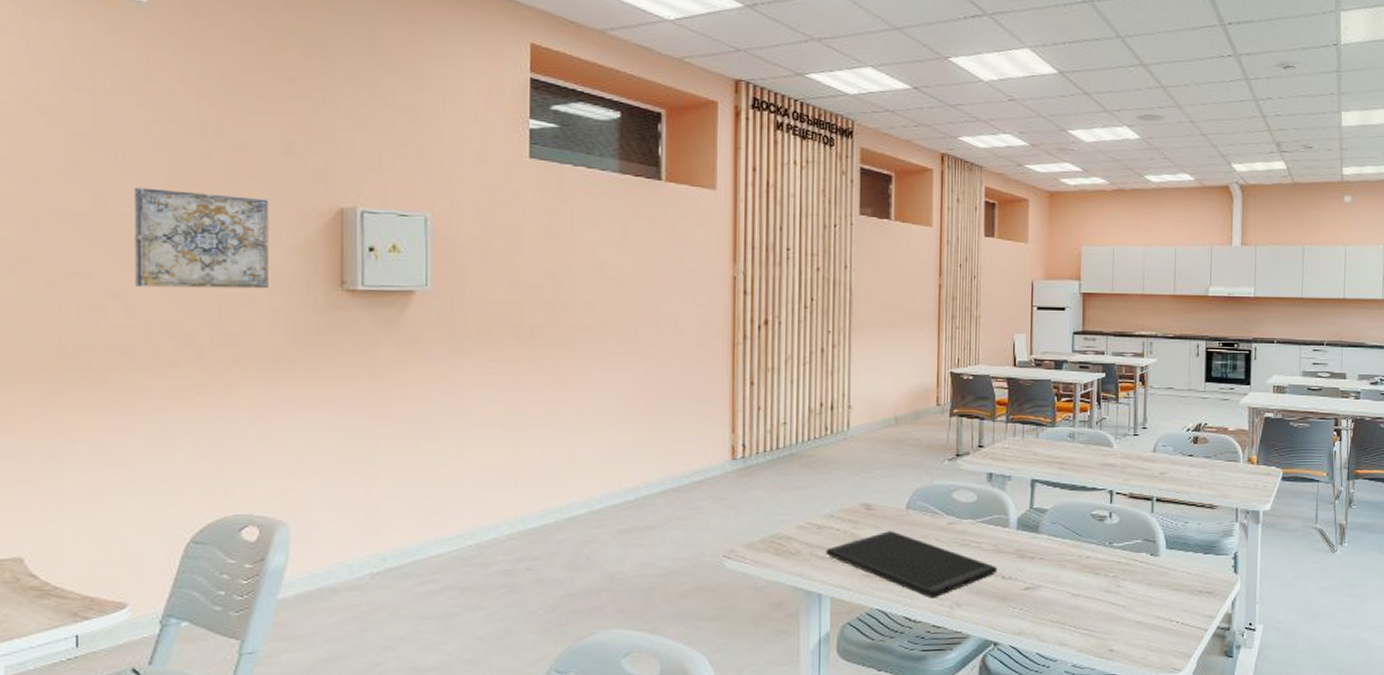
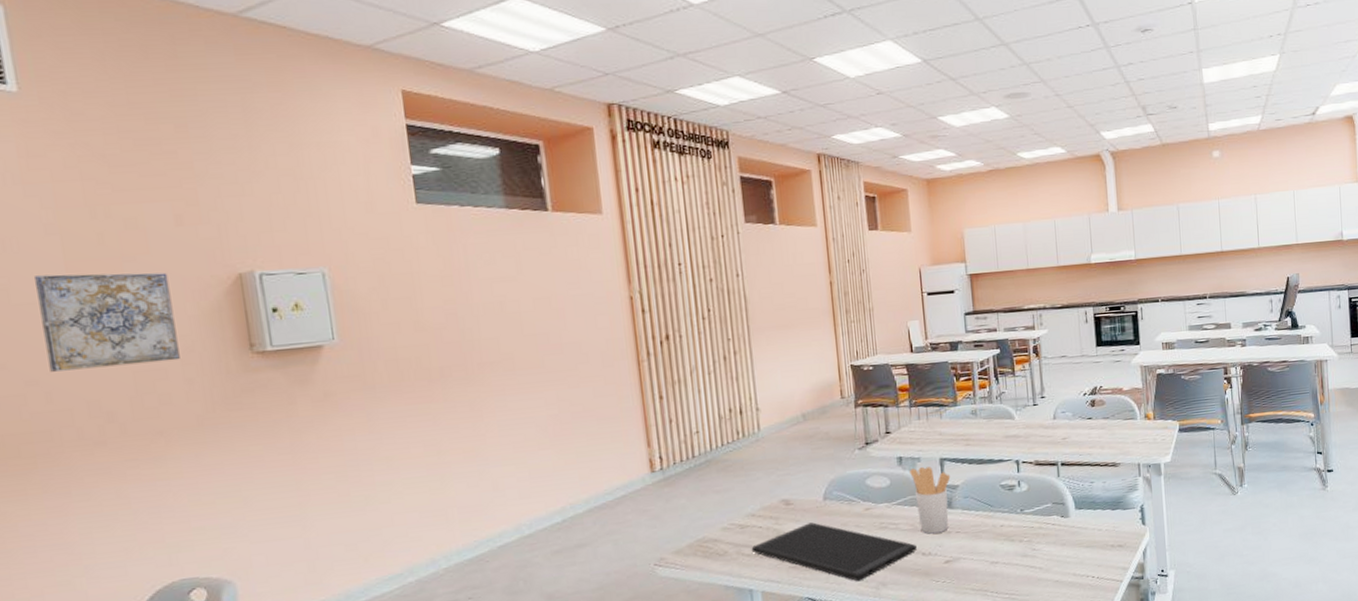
utensil holder: none [999,487,1041,557] -> present [910,466,951,534]

